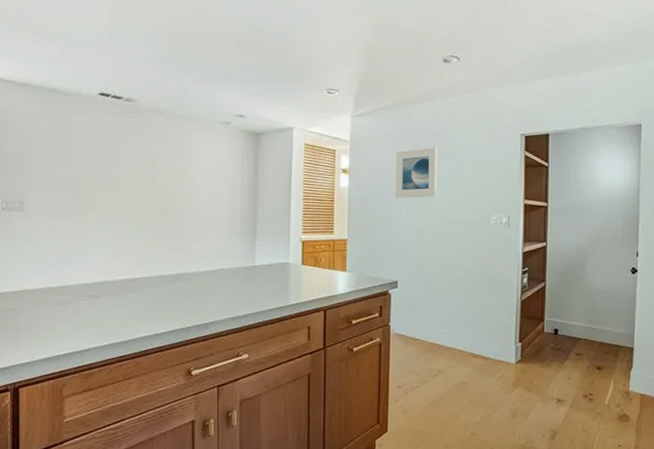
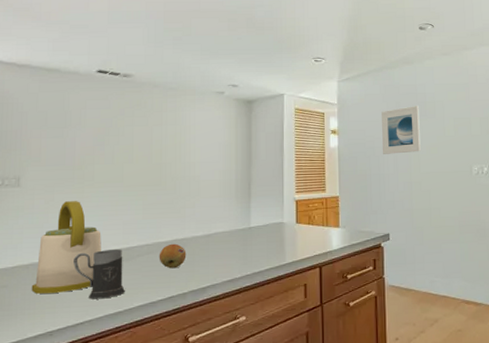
kettle: none [38,228,105,320] -> present [31,201,102,294]
mug: none [78,280,129,328] -> present [73,249,125,300]
fruit: none [162,277,190,303] -> present [159,243,187,269]

